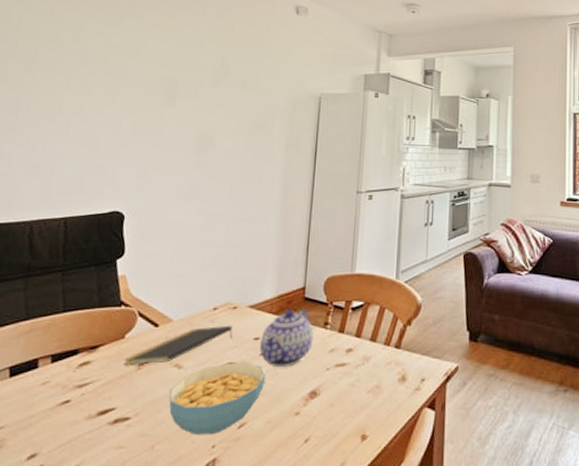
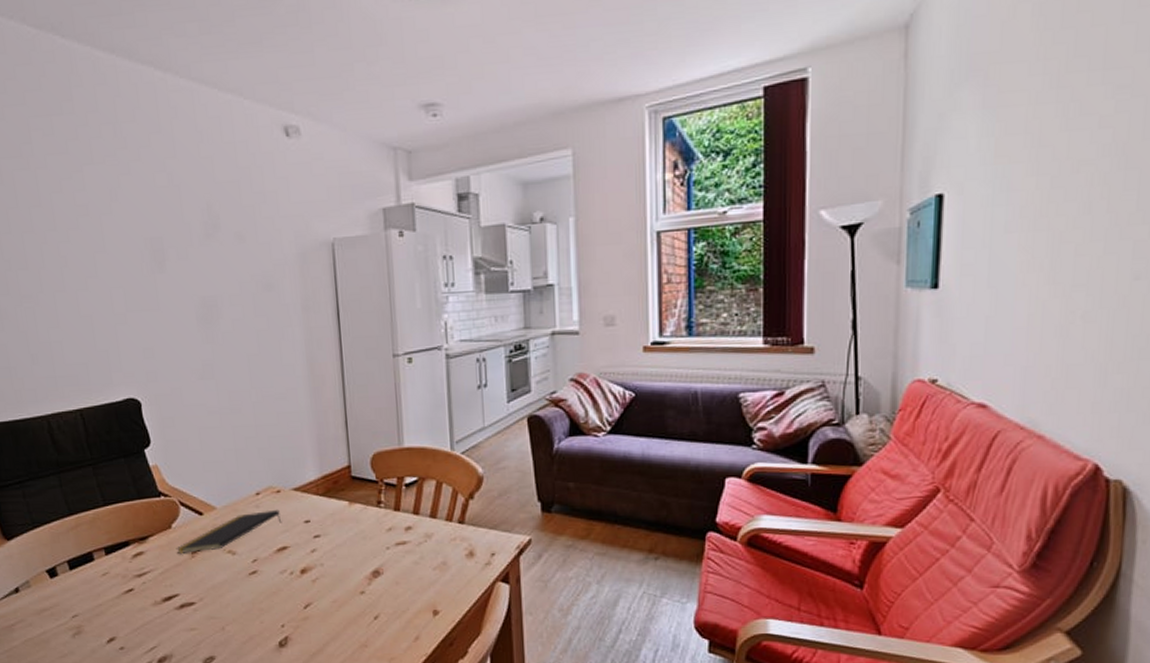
cereal bowl: present [169,363,266,435] -> none [228,546,324,616]
teapot: present [259,309,314,368] -> none [311,488,368,549]

